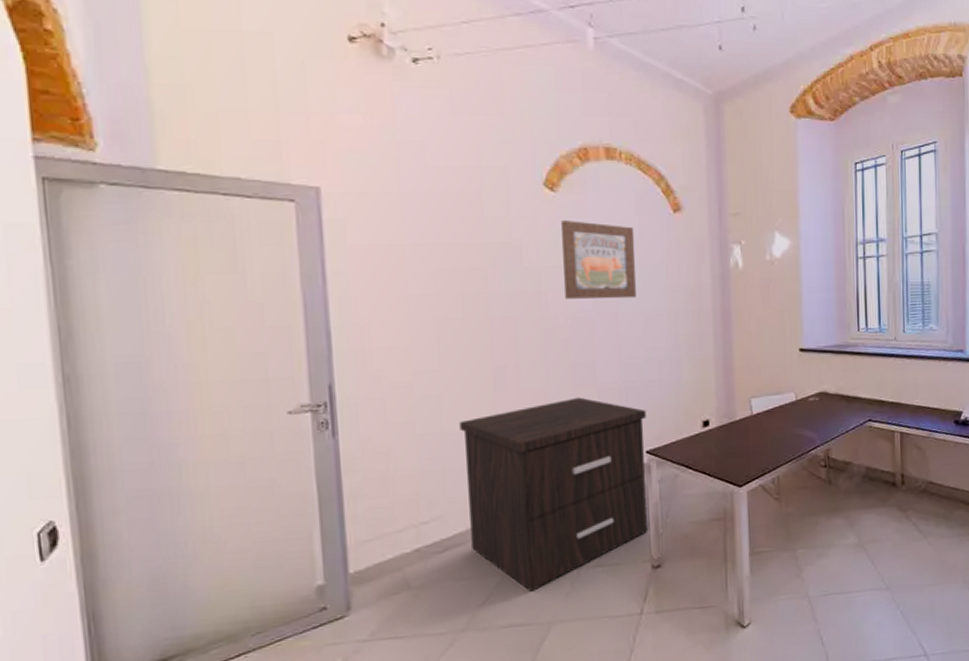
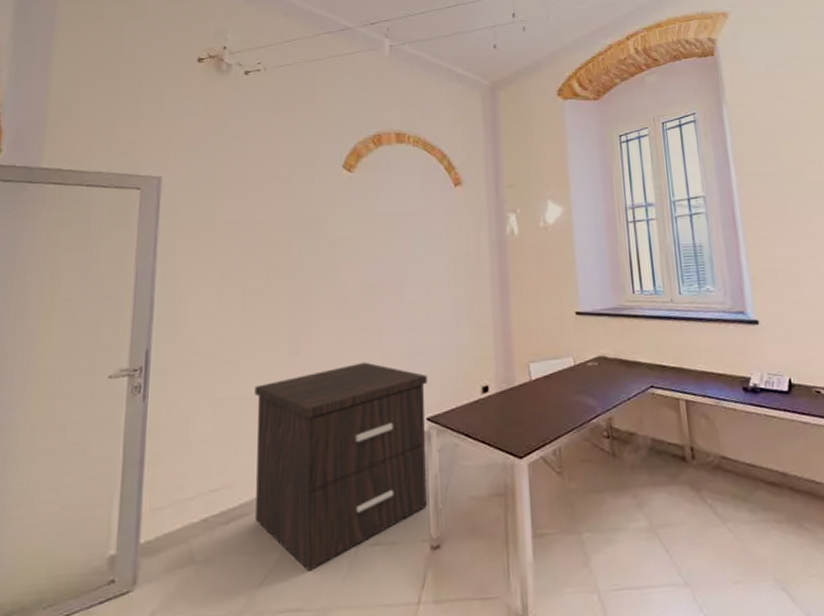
wall art: present [561,221,636,299] -> none [356,197,420,268]

